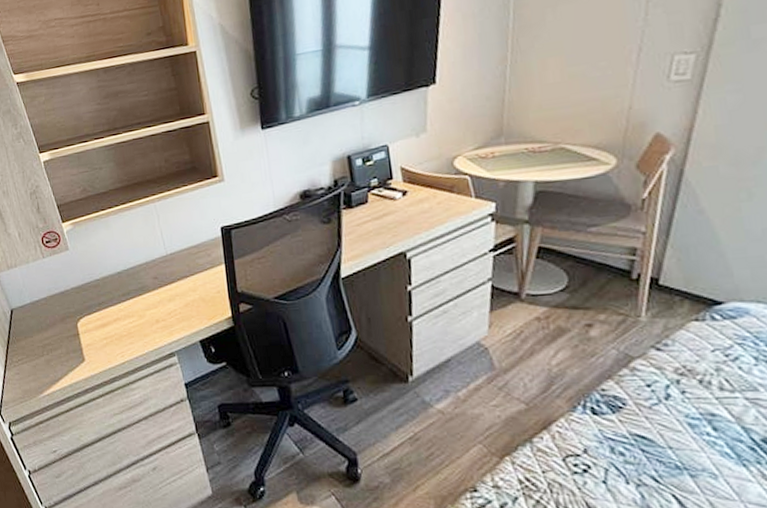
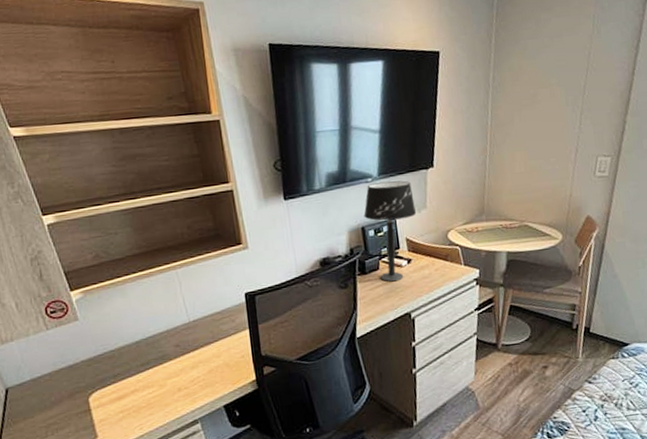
table lamp: none [350,101,414,217] -> present [364,180,417,282]

